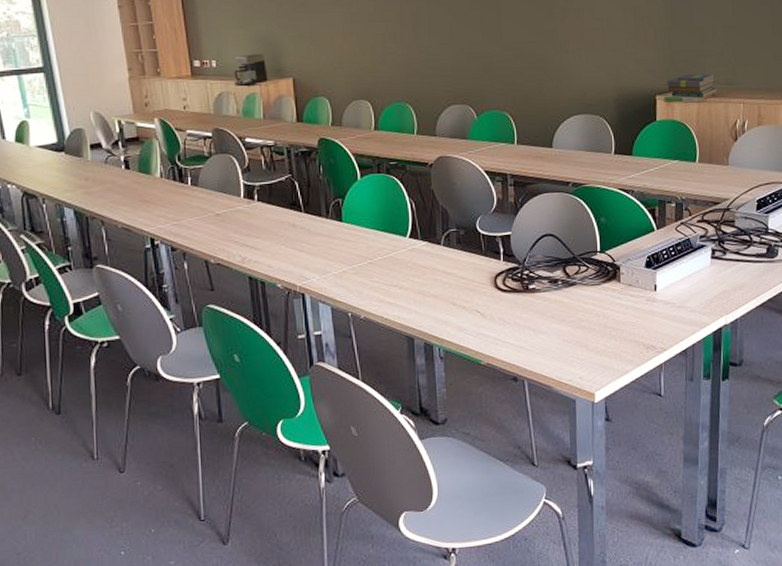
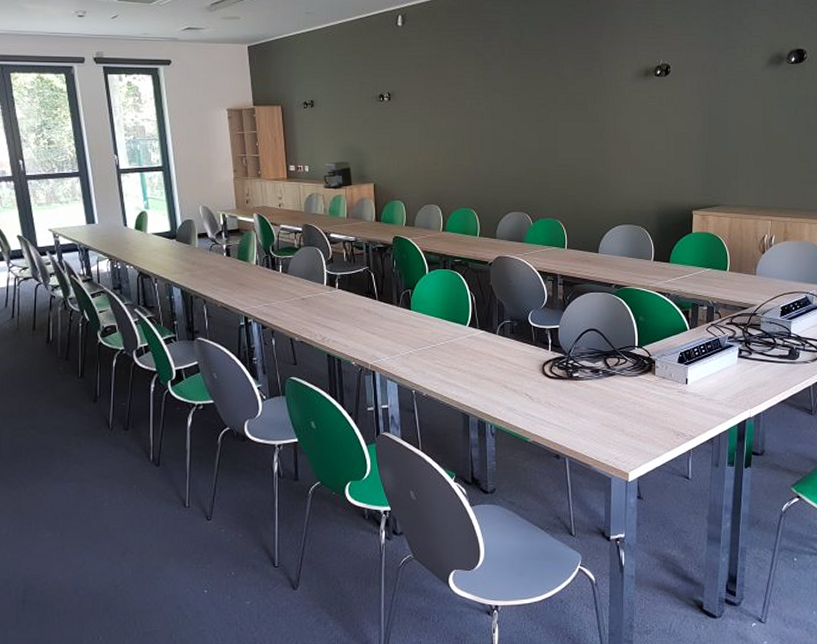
books: present [664,73,717,103] -> none [700,192,747,218]

